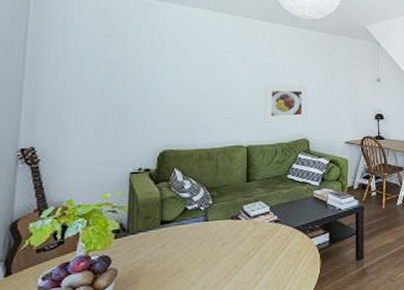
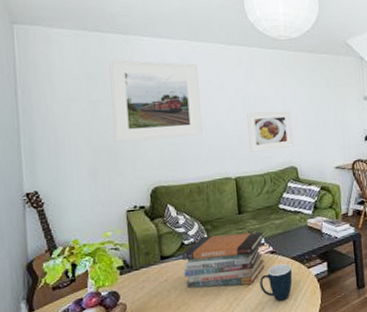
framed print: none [127,23,220,104] -> present [109,60,202,143]
book stack: none [183,200,270,255] -> present [181,231,265,289]
mug: none [261,233,294,271] -> present [260,264,292,302]

